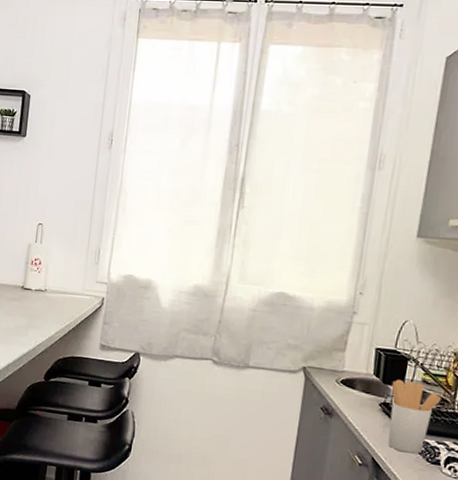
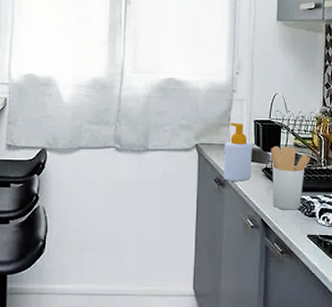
soap bottle: none [331,348,371,414] -> present [223,122,252,181]

